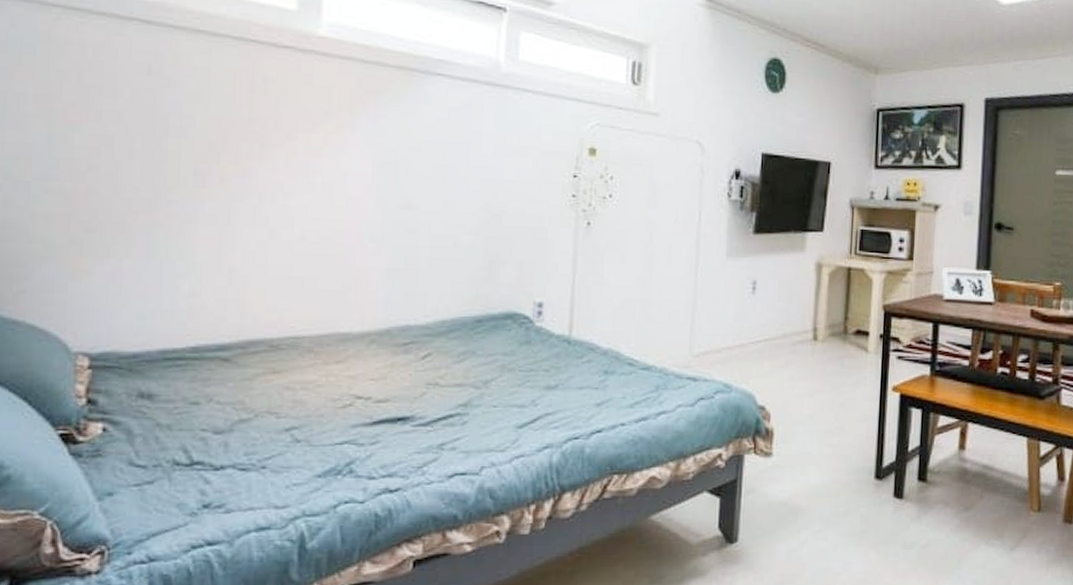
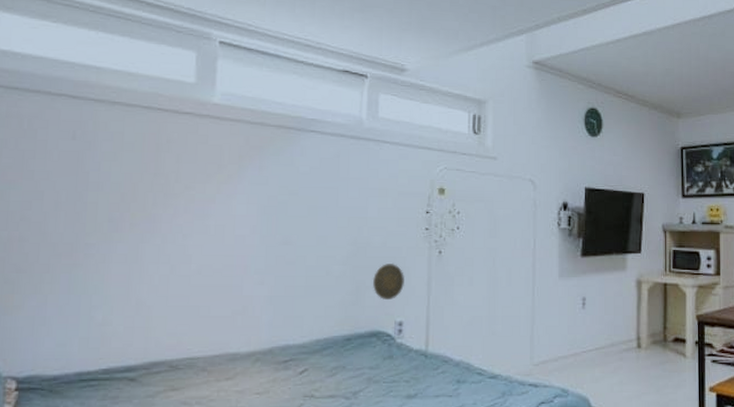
decorative plate: none [508,234,546,277] -> present [372,262,404,300]

